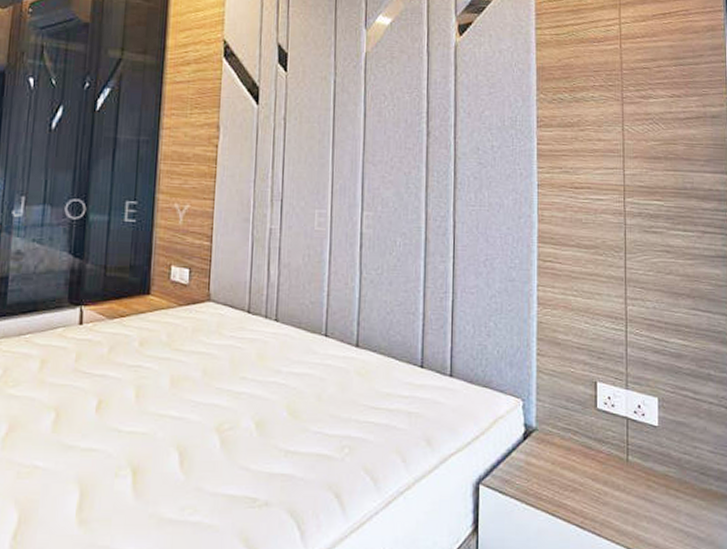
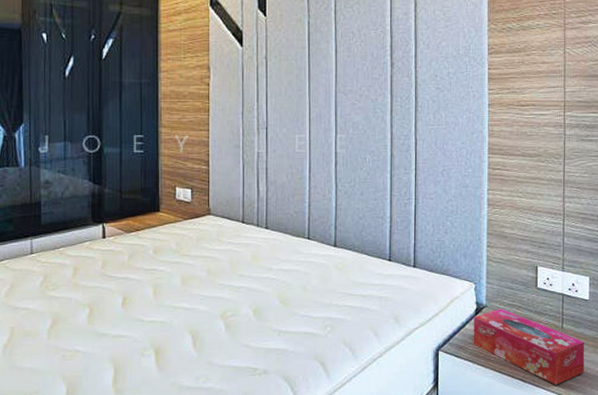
tissue box: none [521,433,655,535] -> present [473,308,585,385]

